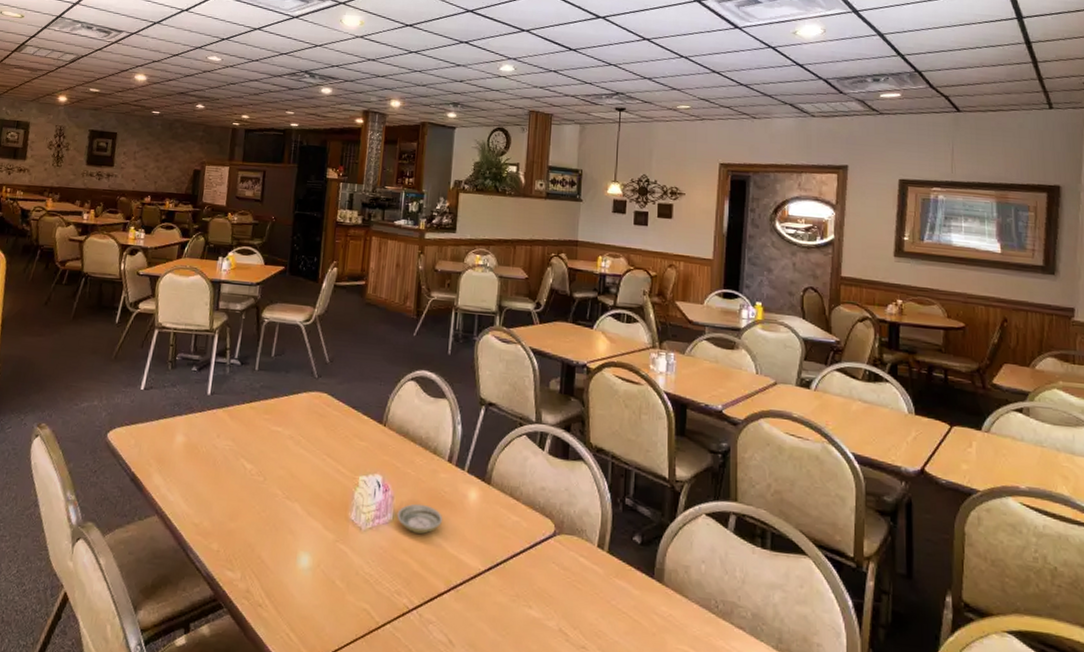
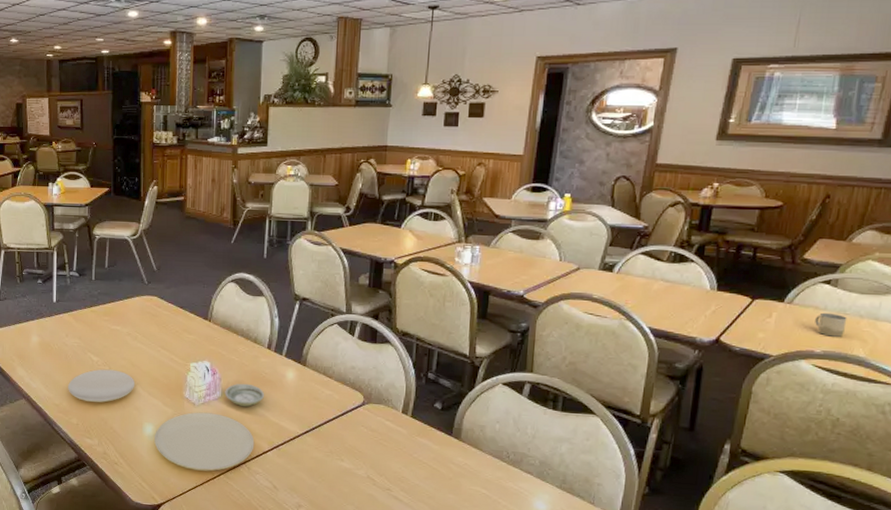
plate: none [211,480,293,524] -> present [68,369,135,403]
plate: none [309,539,429,619] -> present [154,412,255,472]
cup: none [1014,443,1046,472] -> present [815,312,847,337]

